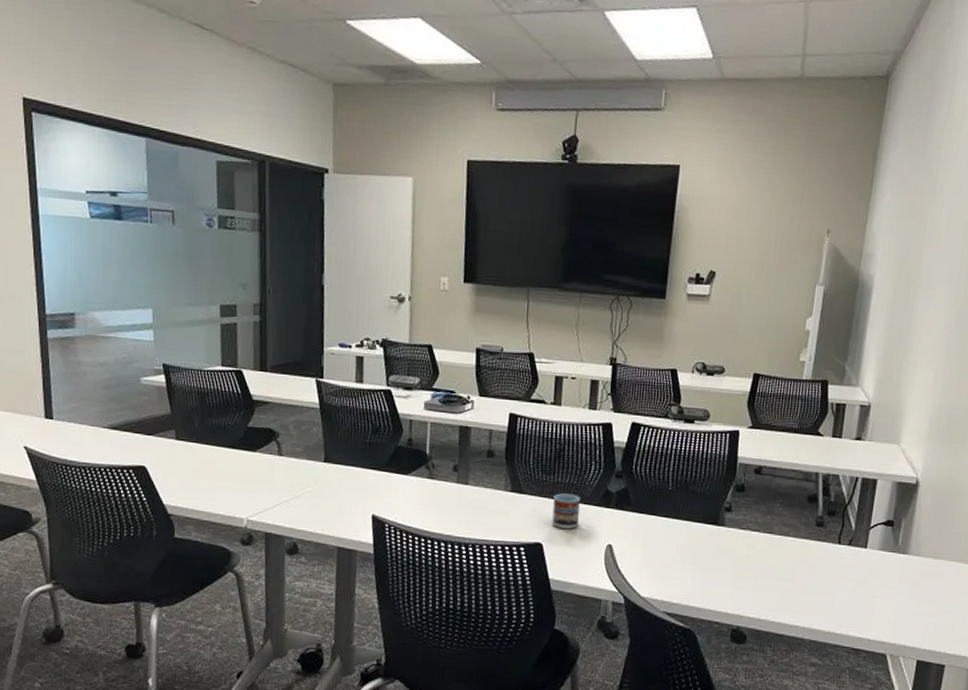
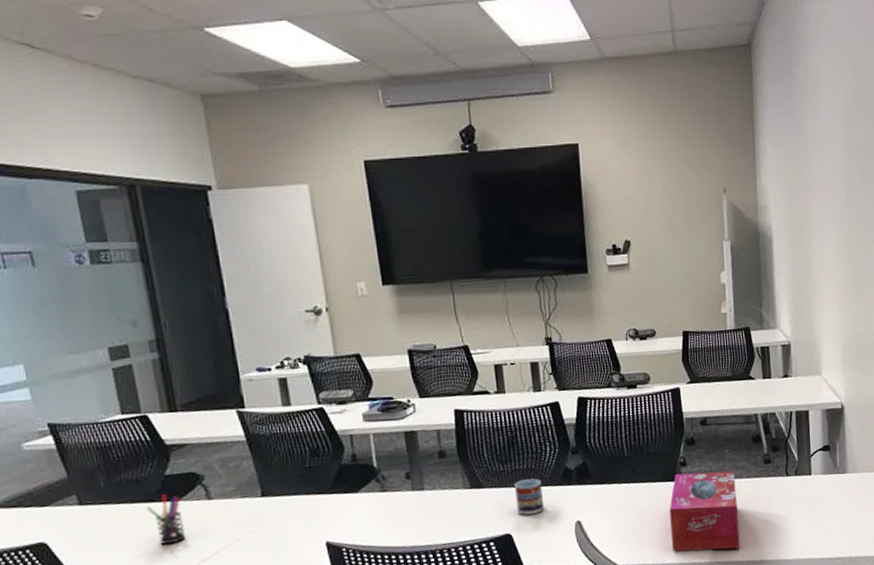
pen holder: none [228,443,257,489] -> present [146,494,187,545]
tissue box: none [700,518,782,608] -> present [669,471,740,551]

